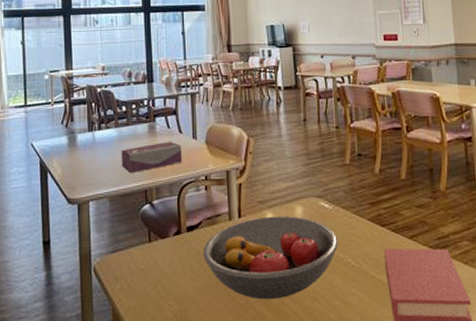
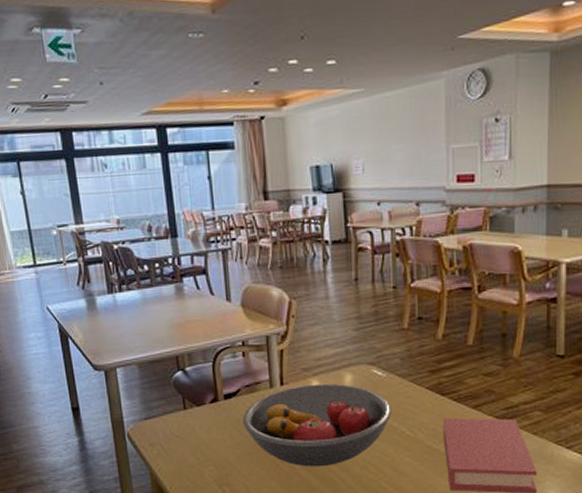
tissue box: present [121,141,182,173] -> none [146,303,215,338]

